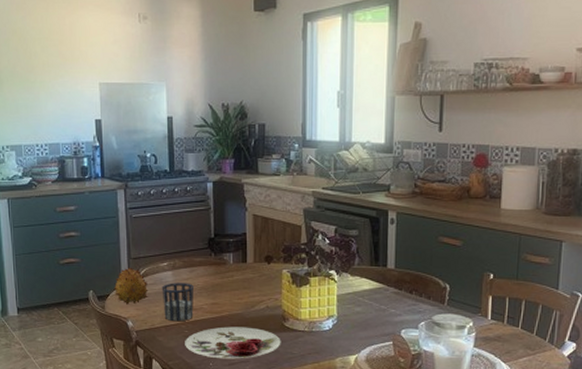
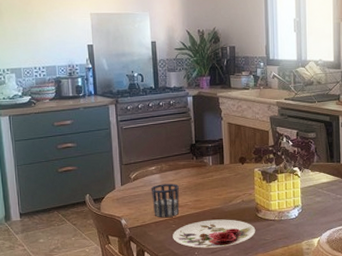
fruit: present [113,267,149,305] -> none [108,172,139,205]

